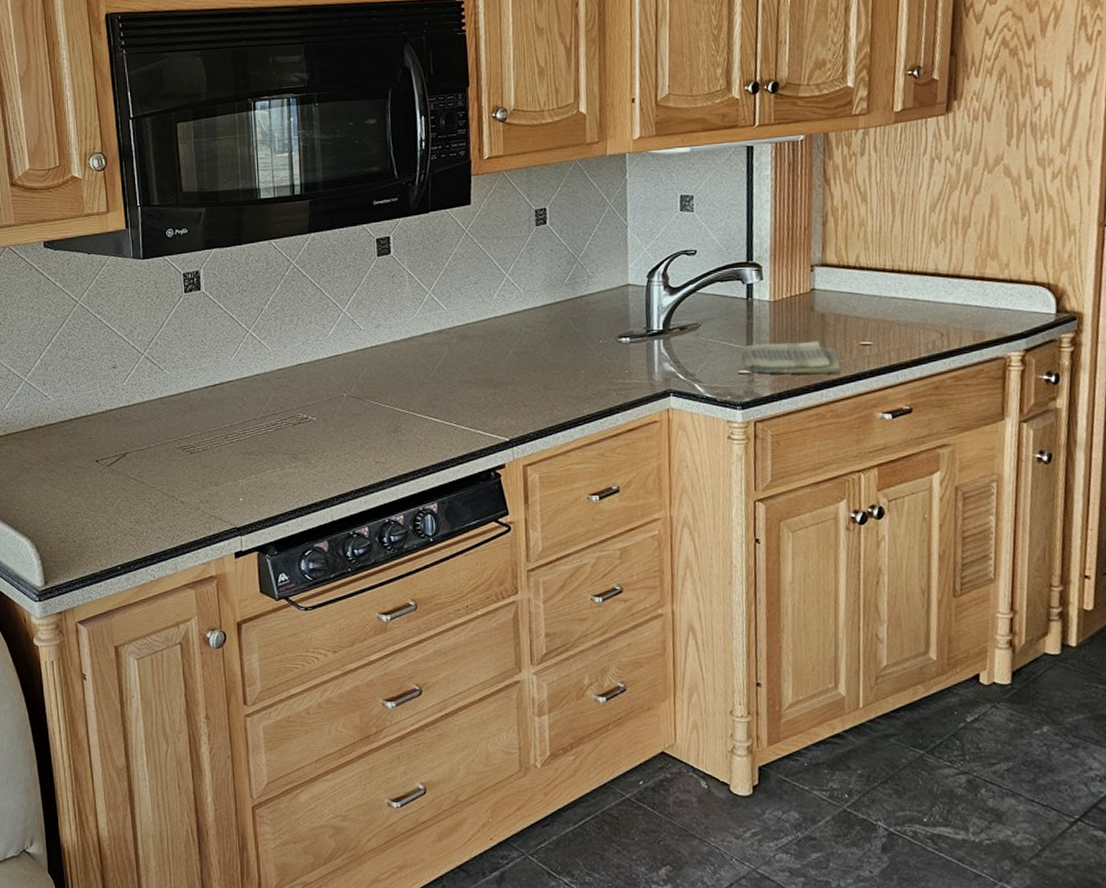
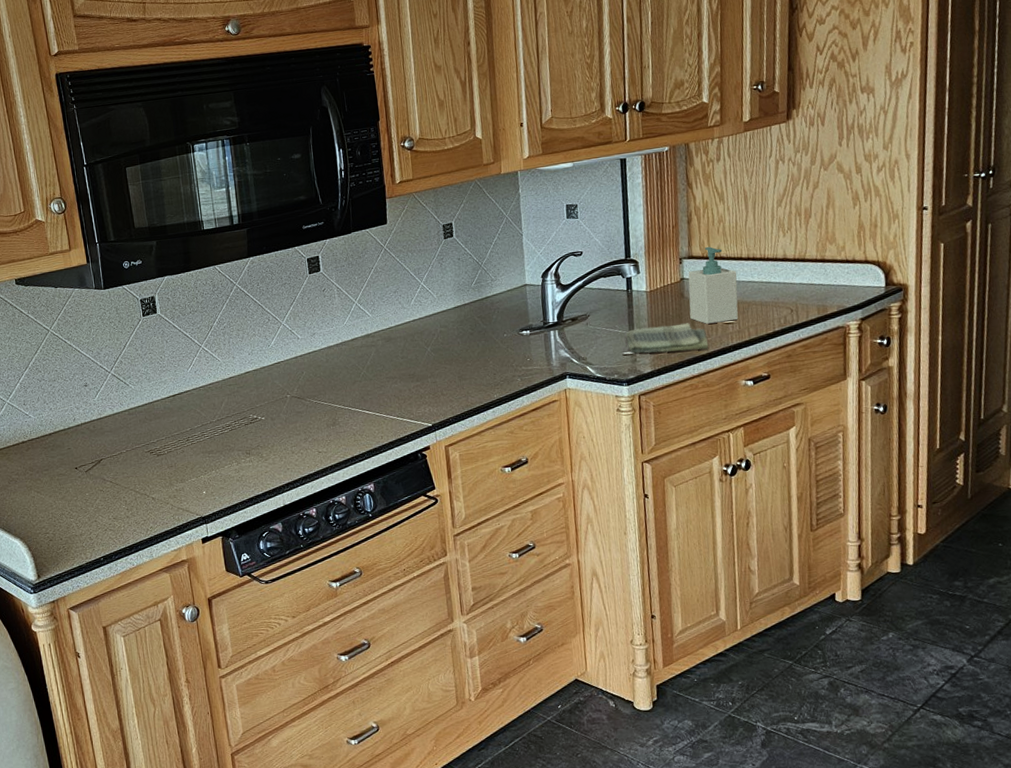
soap bottle: none [819,254,879,344] -> present [688,247,739,324]

